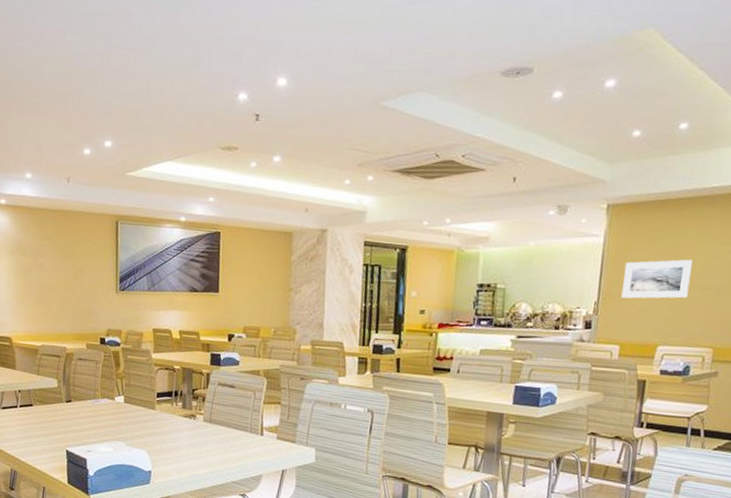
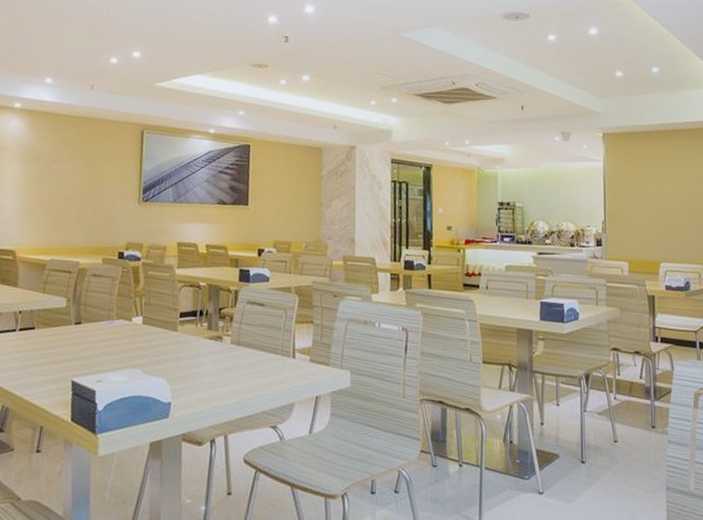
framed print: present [621,259,694,299] -> none [623,184,680,219]

